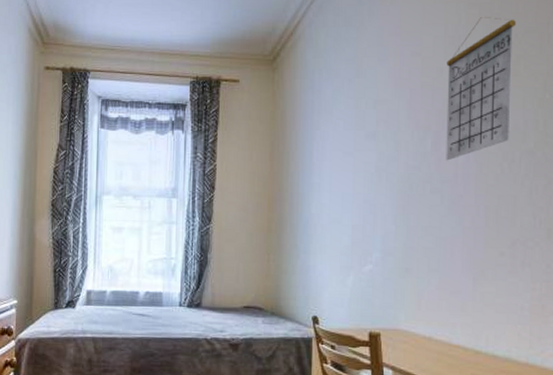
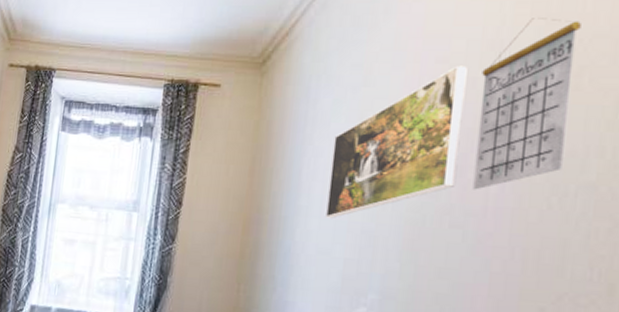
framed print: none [335,58,435,192] -> present [326,65,467,218]

